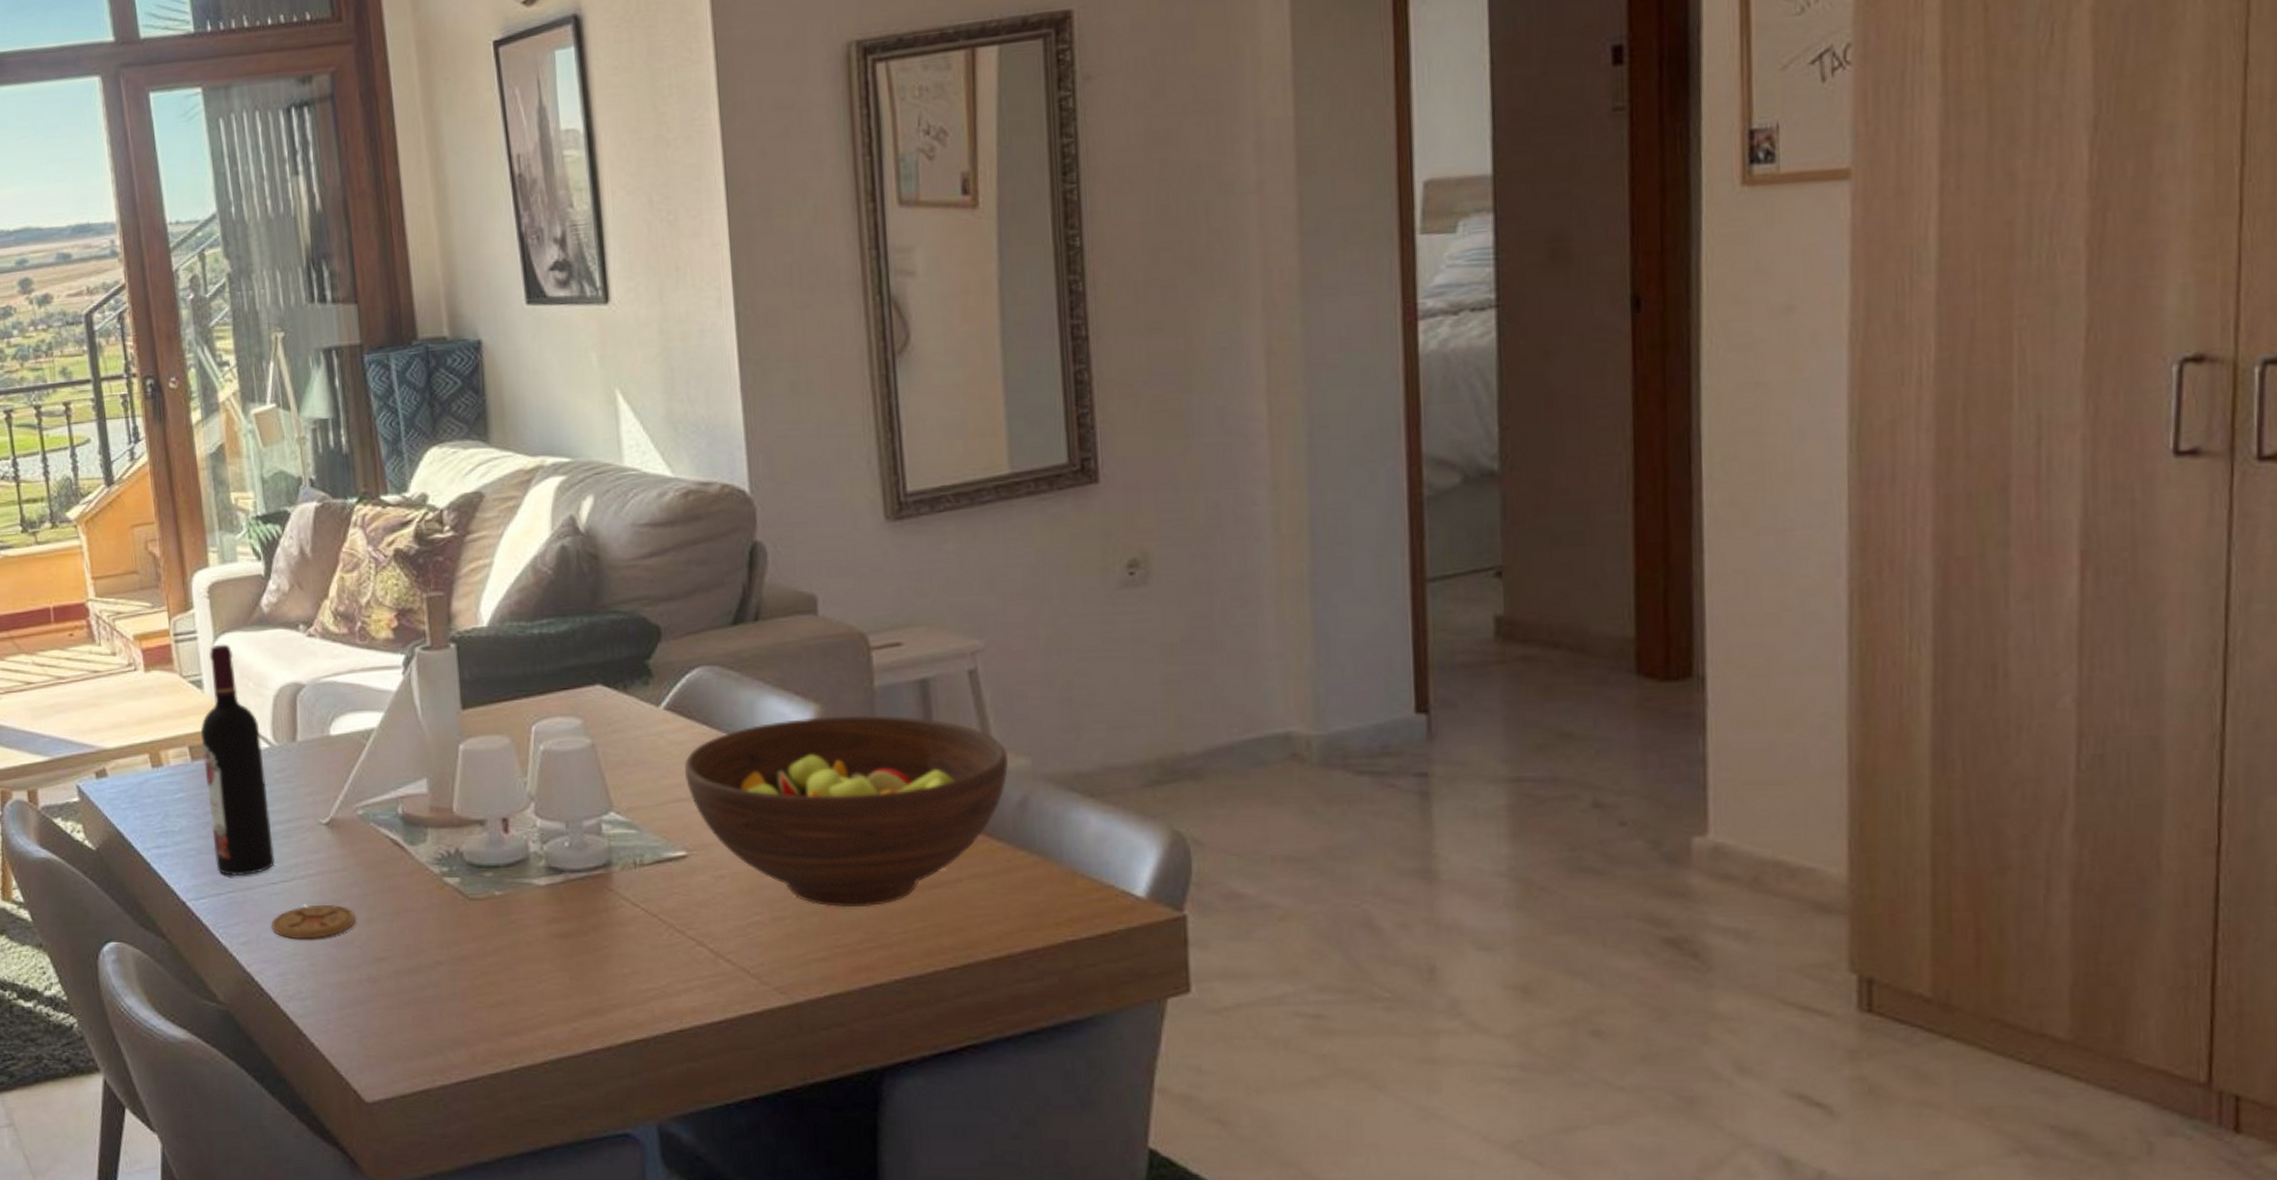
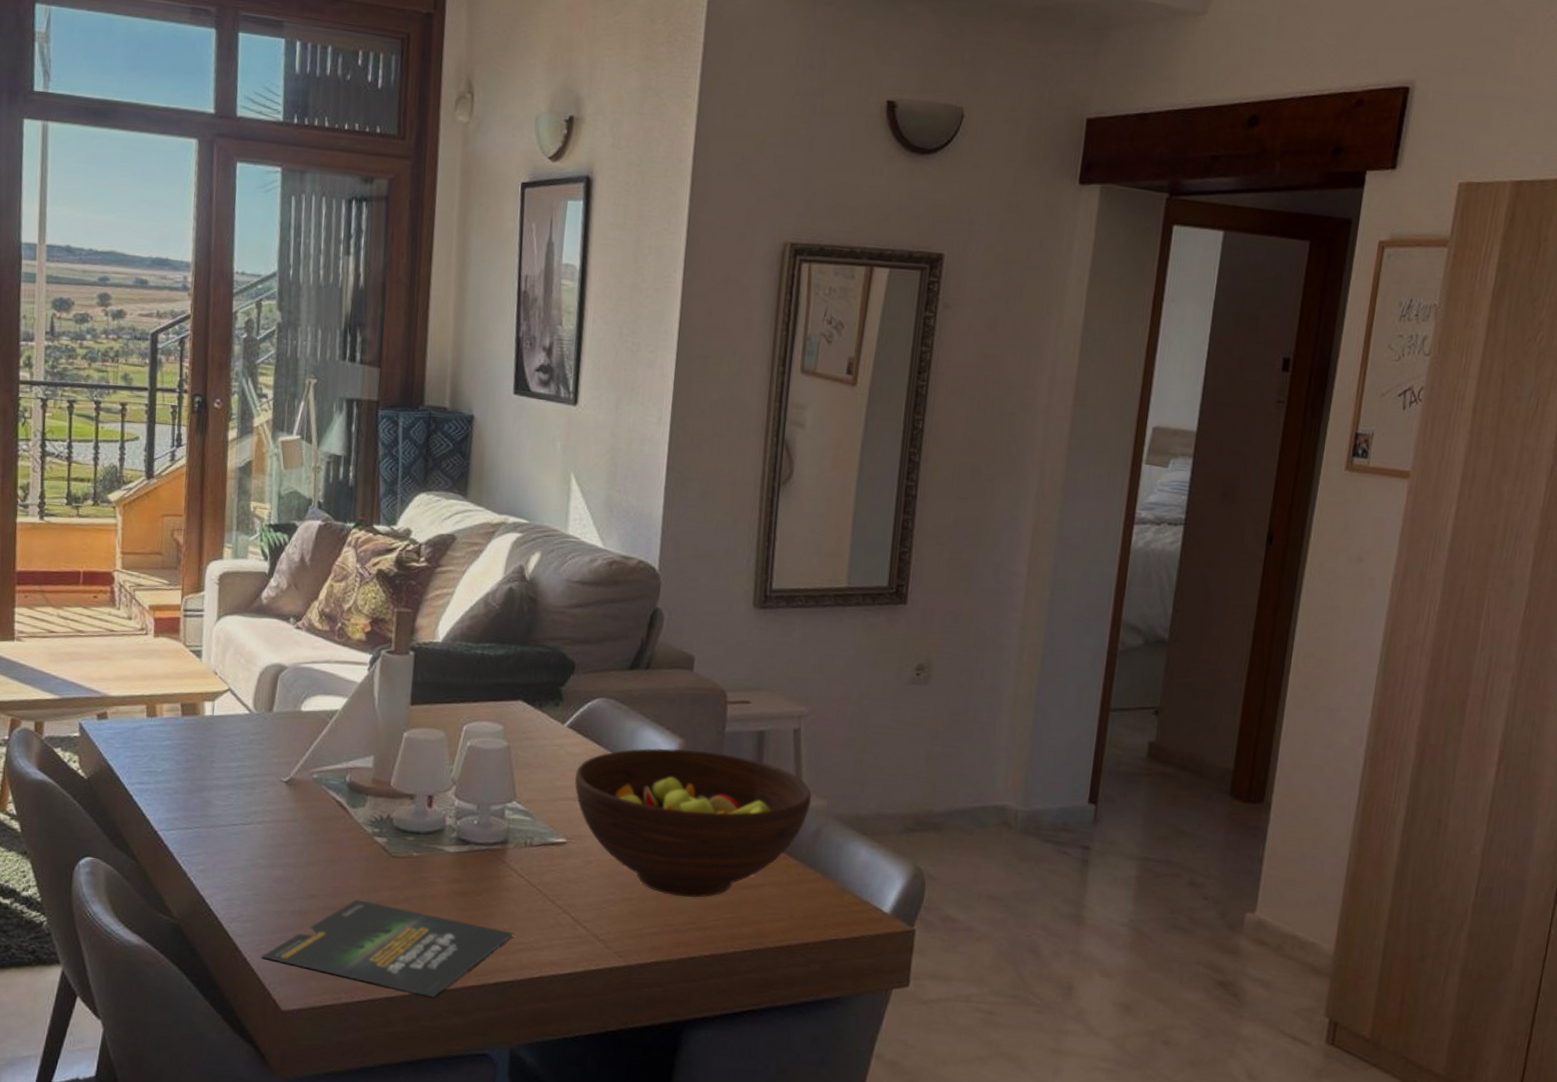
wine bottle: present [200,644,275,877] -> none [188,623,244,816]
coaster: present [270,904,356,940] -> none [226,846,298,874]
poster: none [330,957,639,1069] -> present [260,899,515,998]

